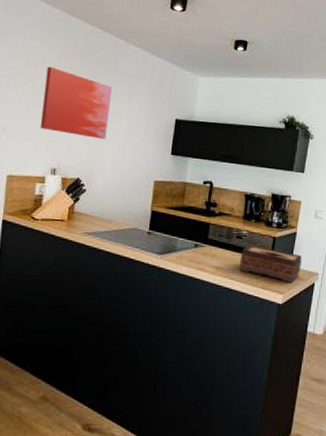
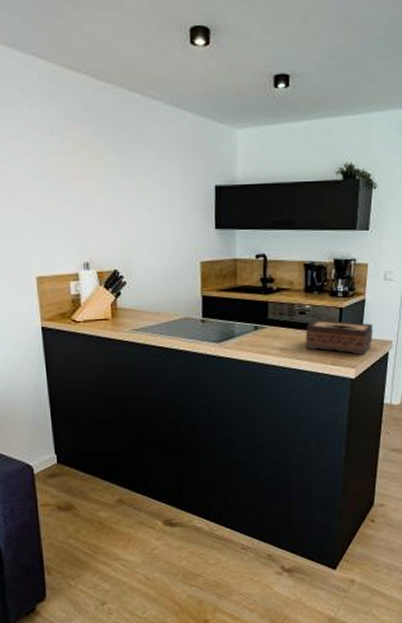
wall art: present [39,66,113,139] -> none [56,140,139,221]

